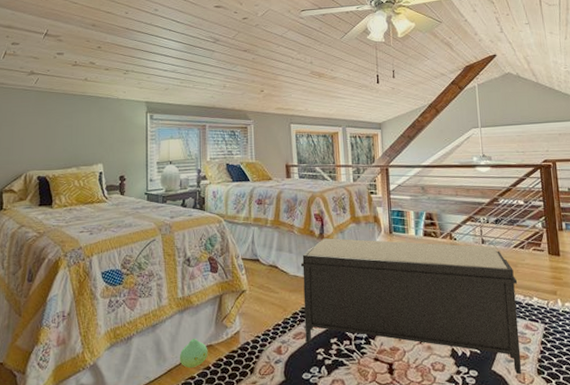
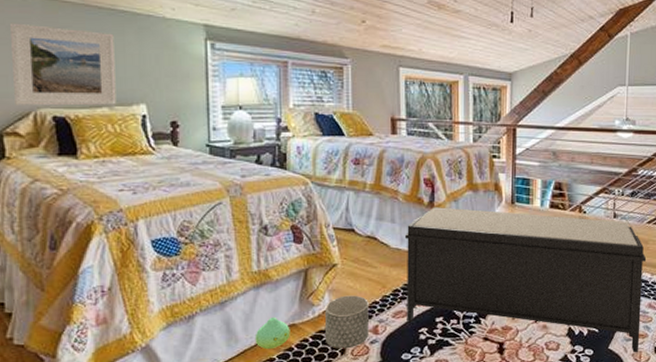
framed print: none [13,109,83,169] -> present [10,22,117,106]
planter: none [237,318,273,369] -> present [325,295,369,349]

